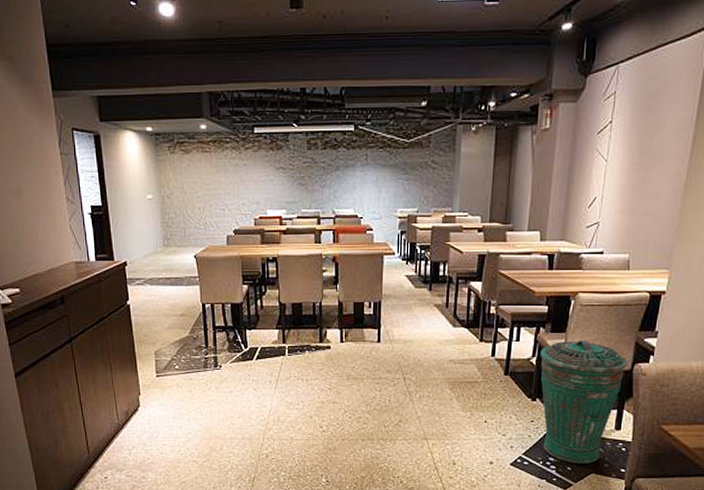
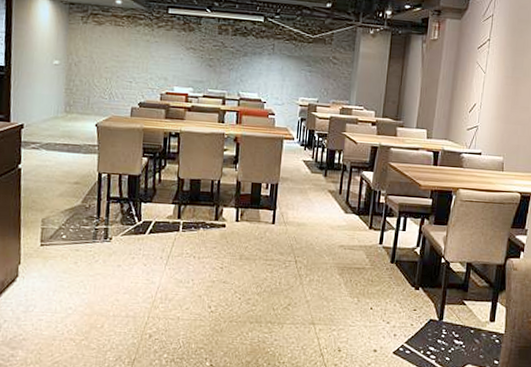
trash can: present [540,340,628,464] -> none [424,233,502,355]

